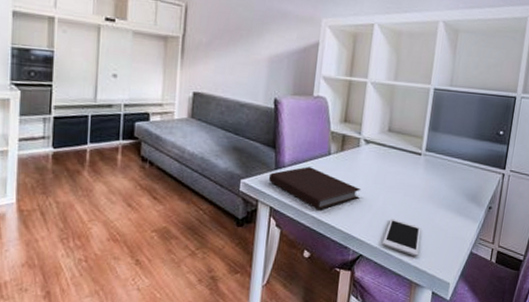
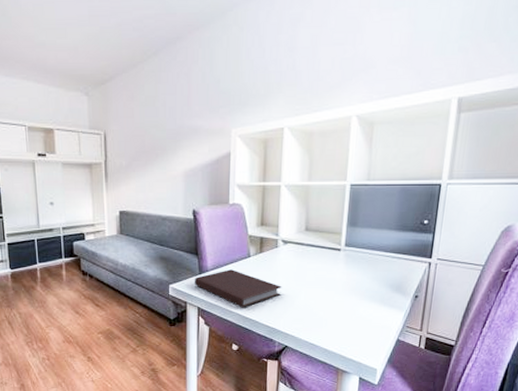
cell phone: present [382,218,421,257] -> none [307,312,345,346]

